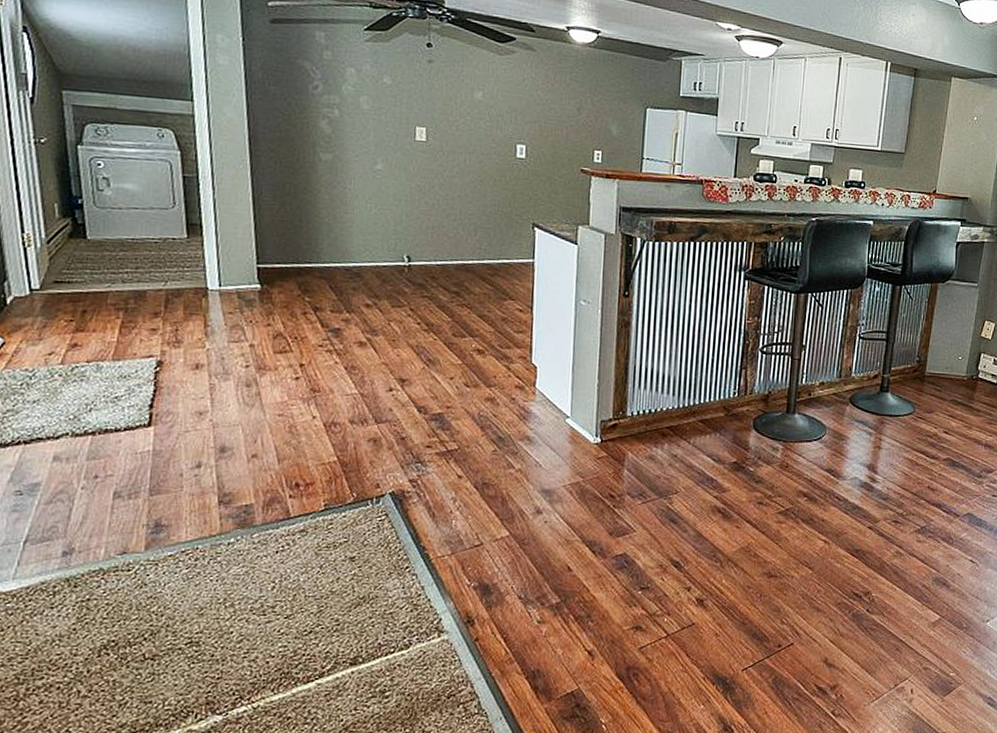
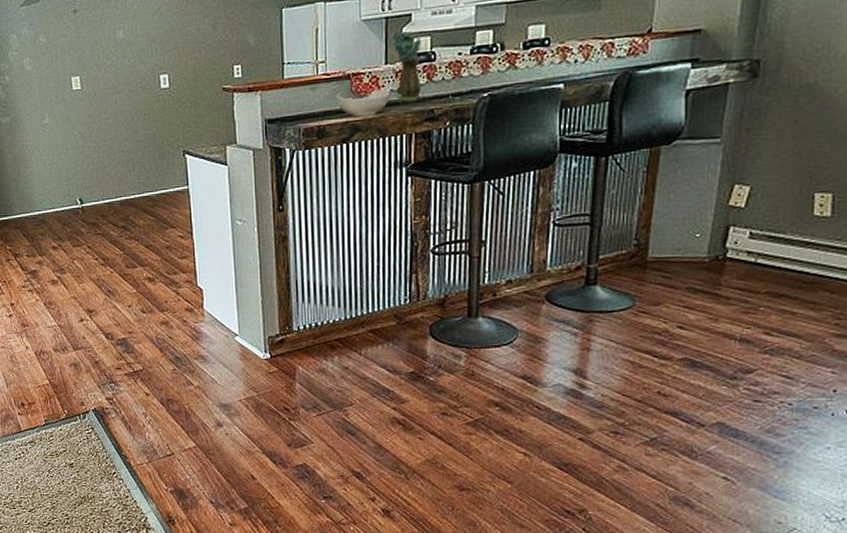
bowl: none [688,194,737,221] -> present [335,88,391,117]
vase: none [741,149,766,217] -> present [392,30,422,105]

